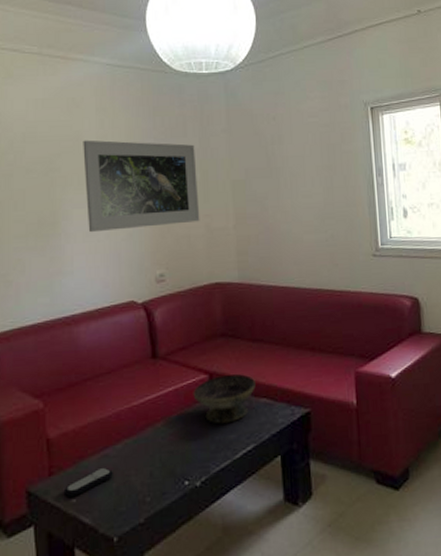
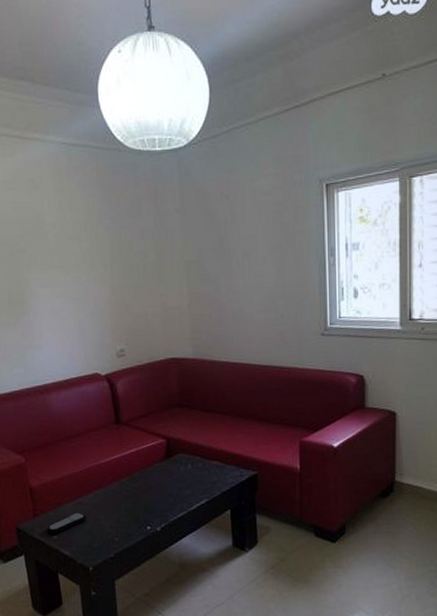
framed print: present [83,140,200,233] -> none [44,221,156,311]
decorative bowl: present [193,373,256,424] -> none [152,439,208,482]

